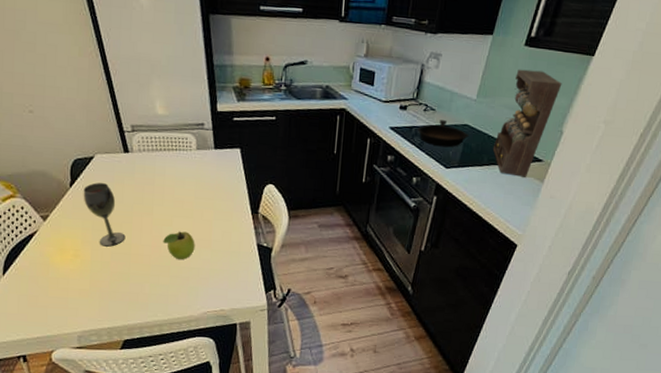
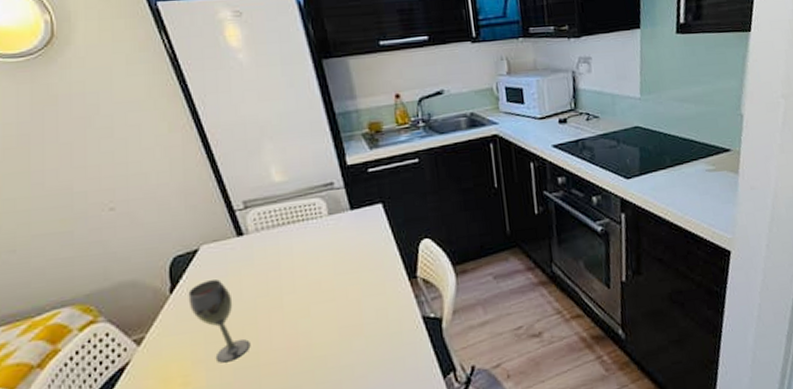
fruit: present [163,231,195,260] -> none [300,320,344,360]
frying pan: present [417,120,469,147] -> none [583,126,643,157]
spice rack: present [492,69,562,177] -> none [672,56,727,174]

